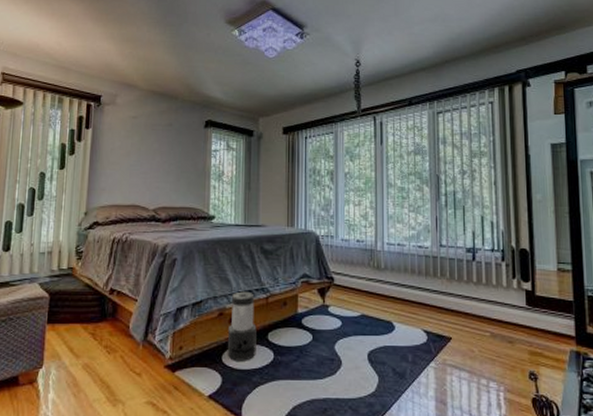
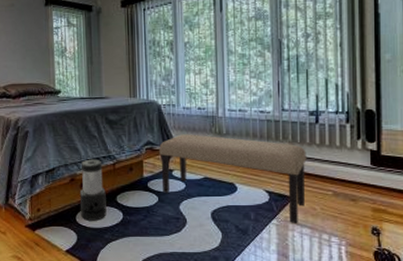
bench: none [315,267,464,366] -> present [159,134,307,223]

